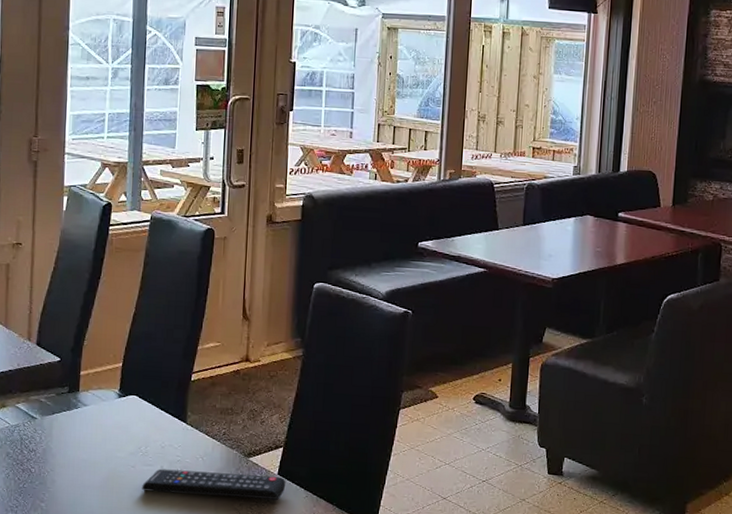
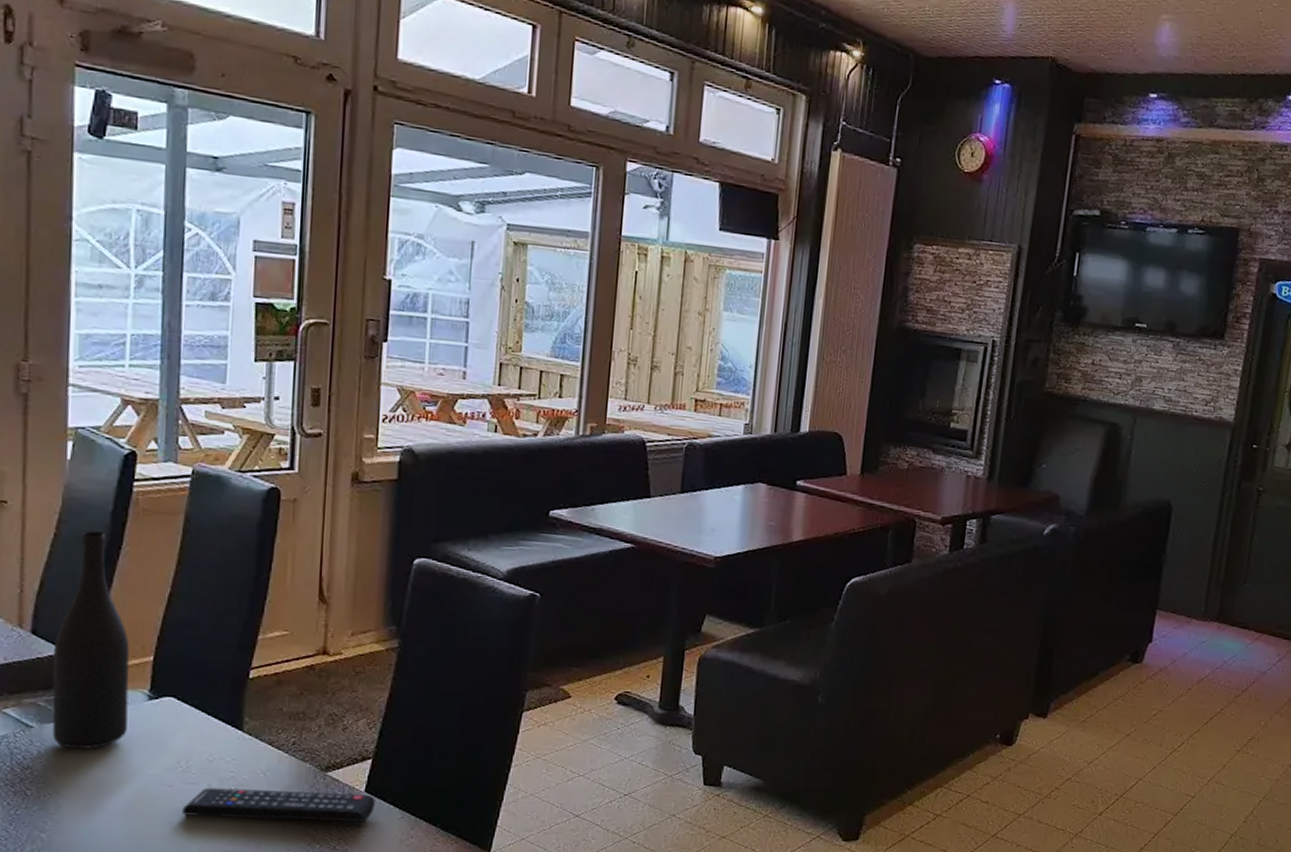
wine bottle: none [50,265,106,436] -> present [52,531,130,749]

